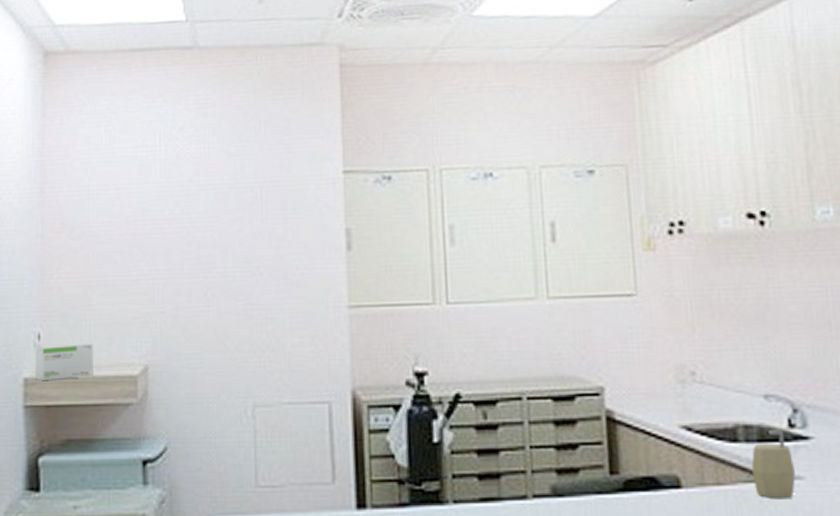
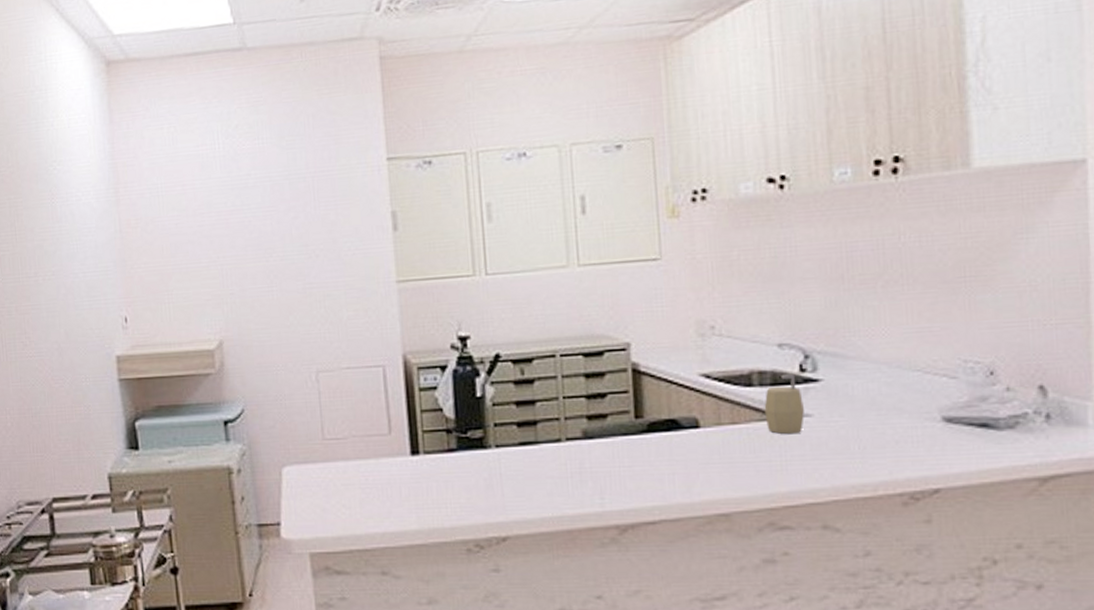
medicine box: present [34,342,94,382] -> none [123,323,176,358]

